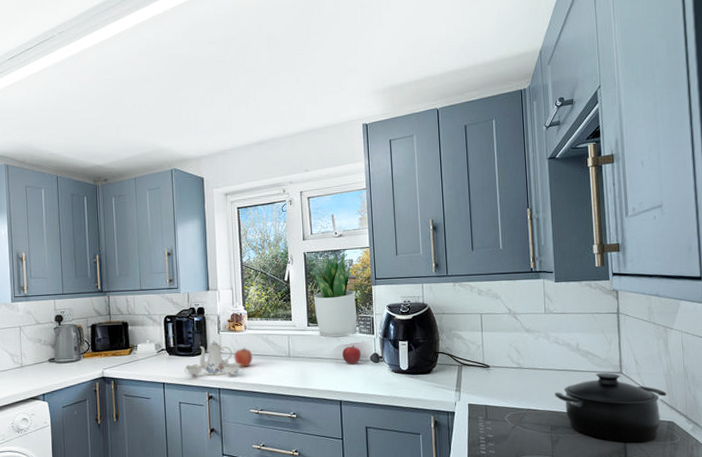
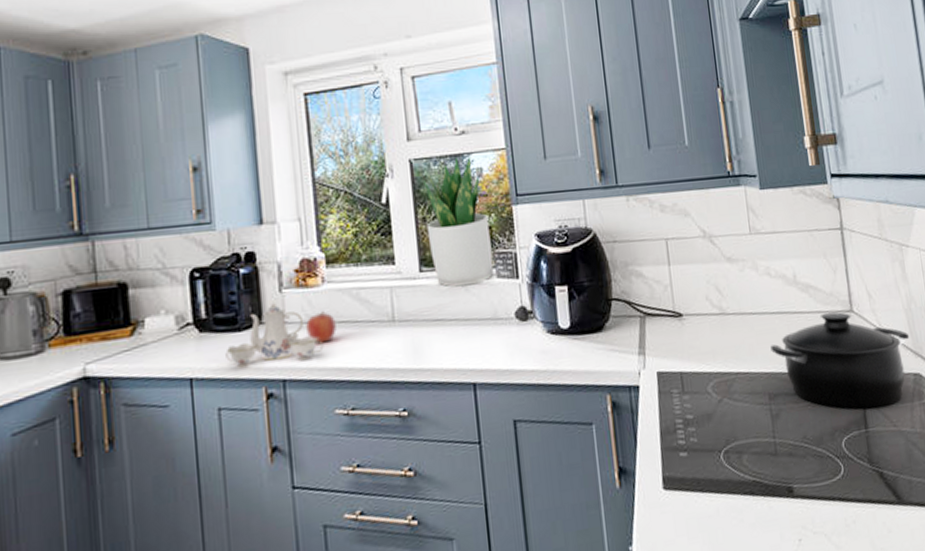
fruit: present [342,345,361,365] -> none [473,296,502,327]

